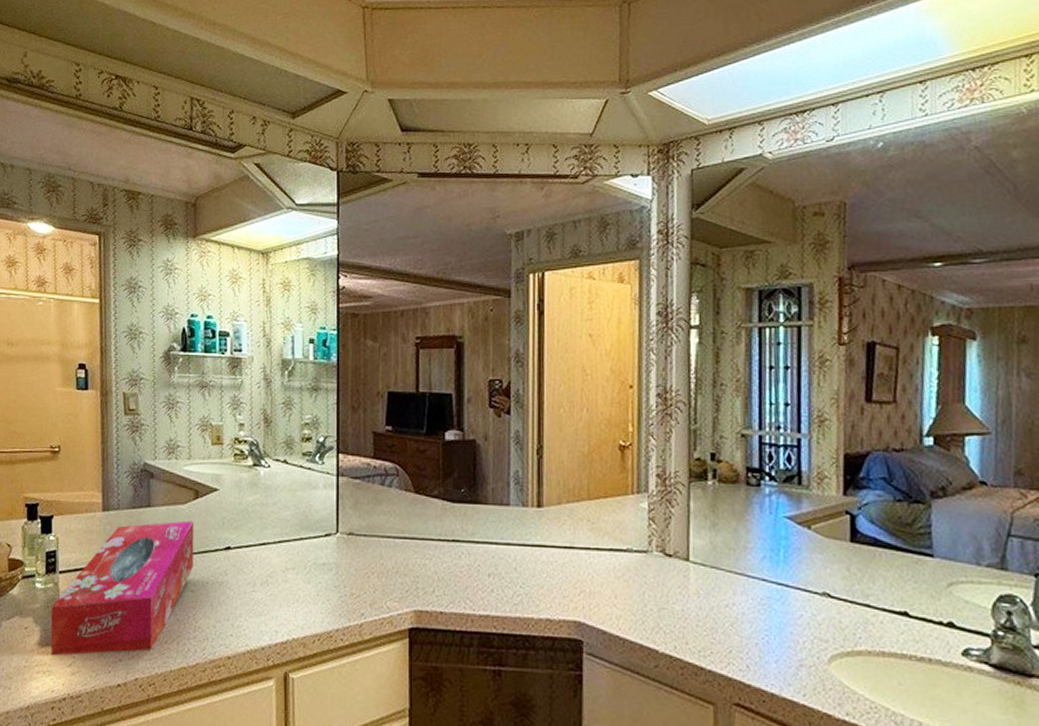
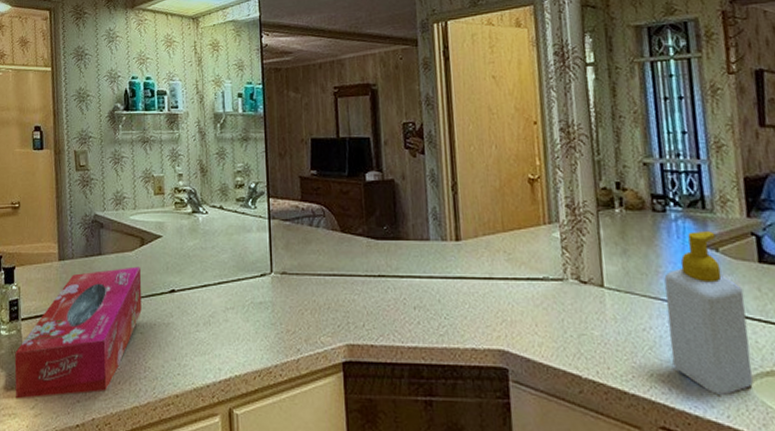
soap bottle: none [752,508,833,674] -> present [664,231,753,395]

